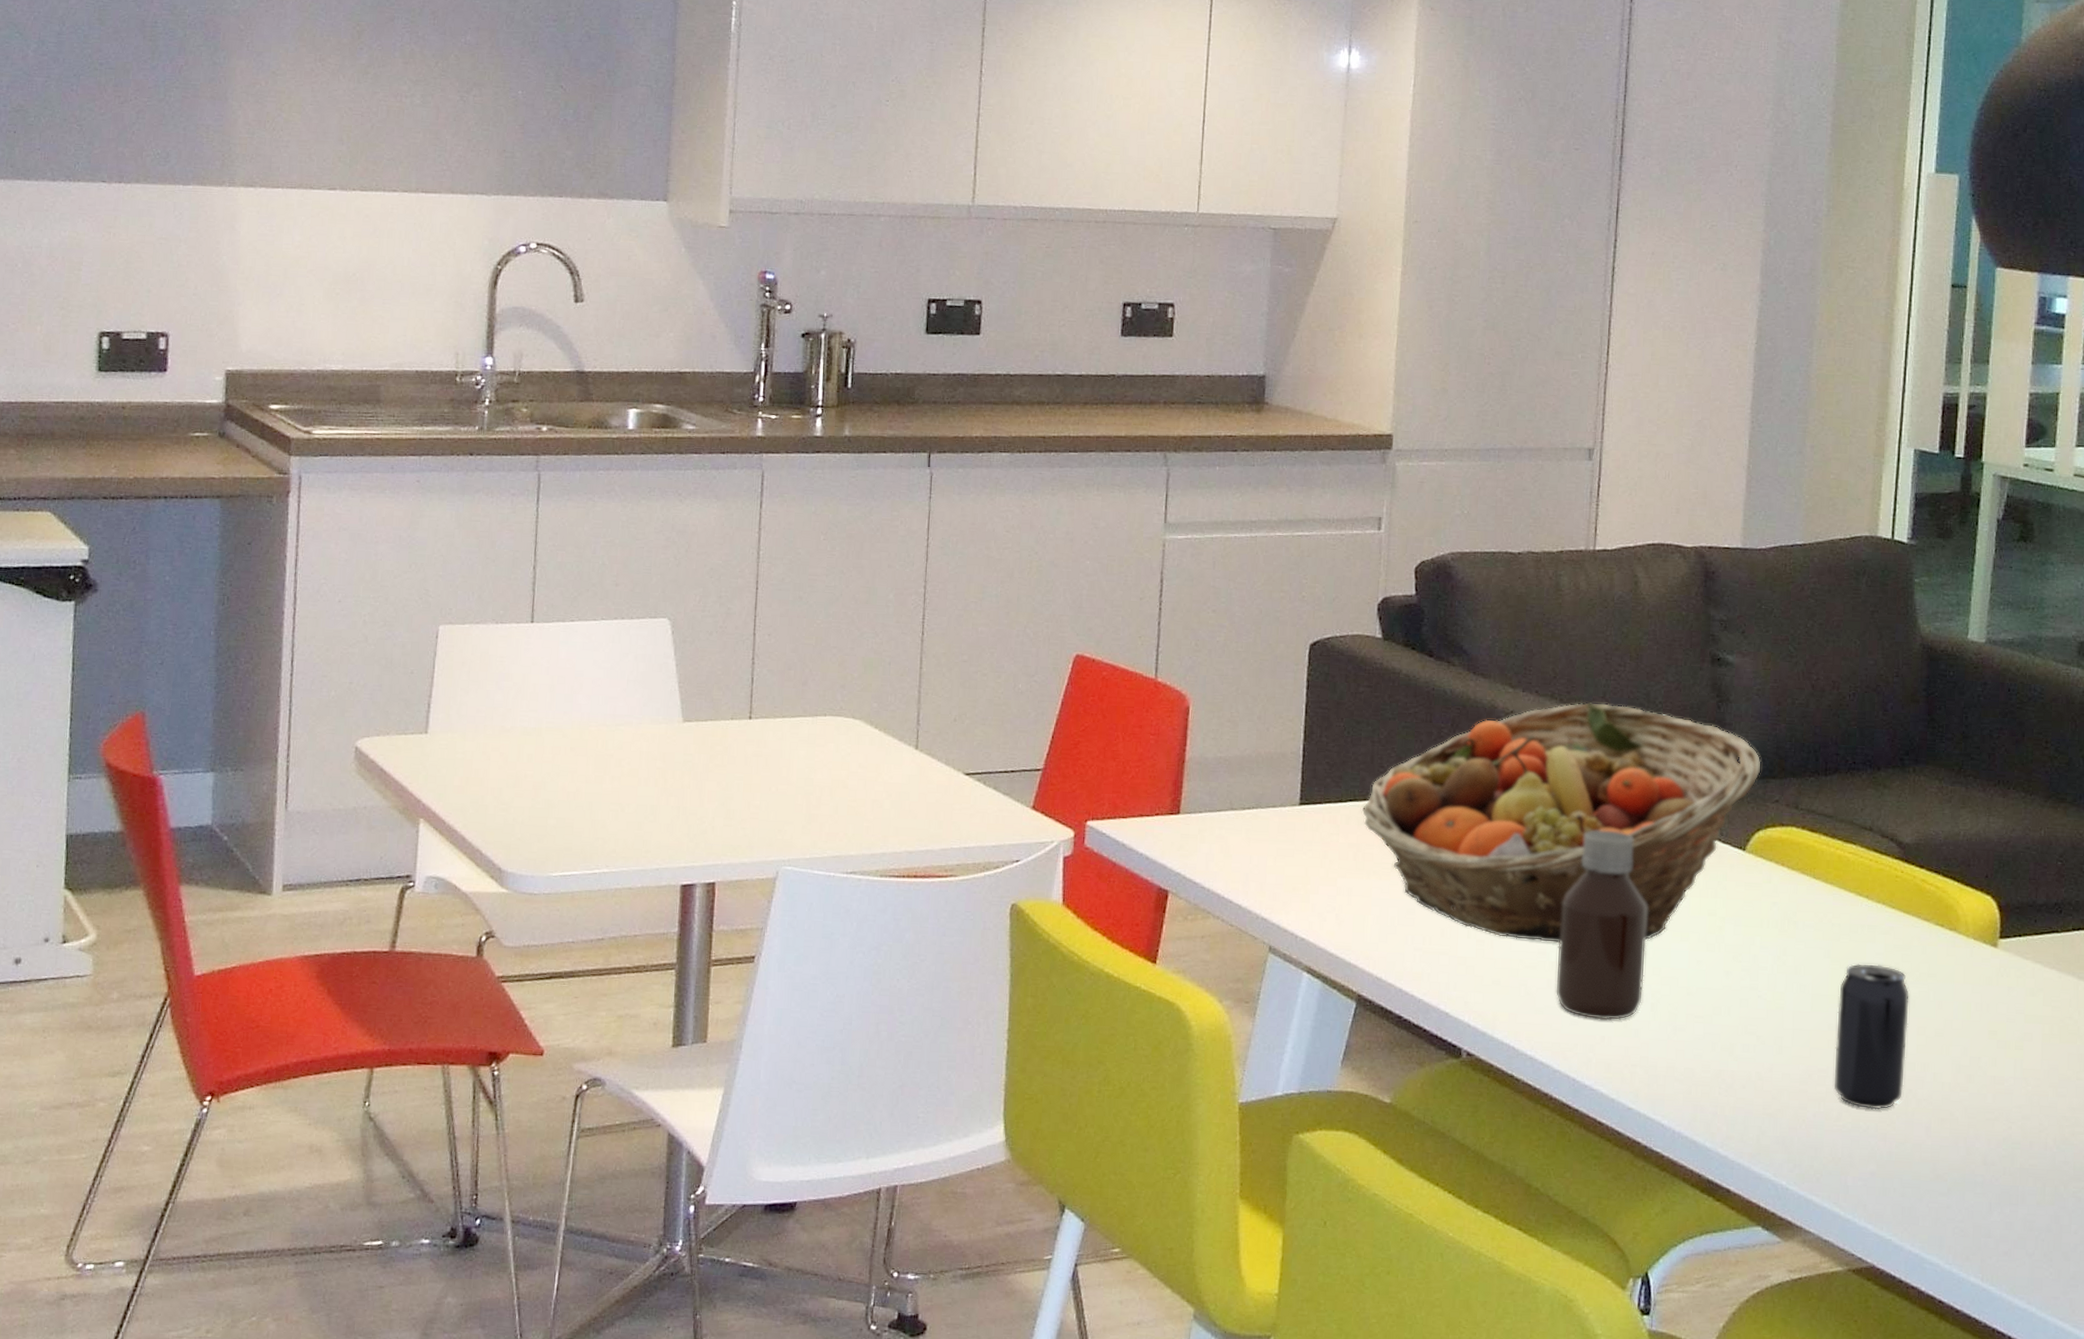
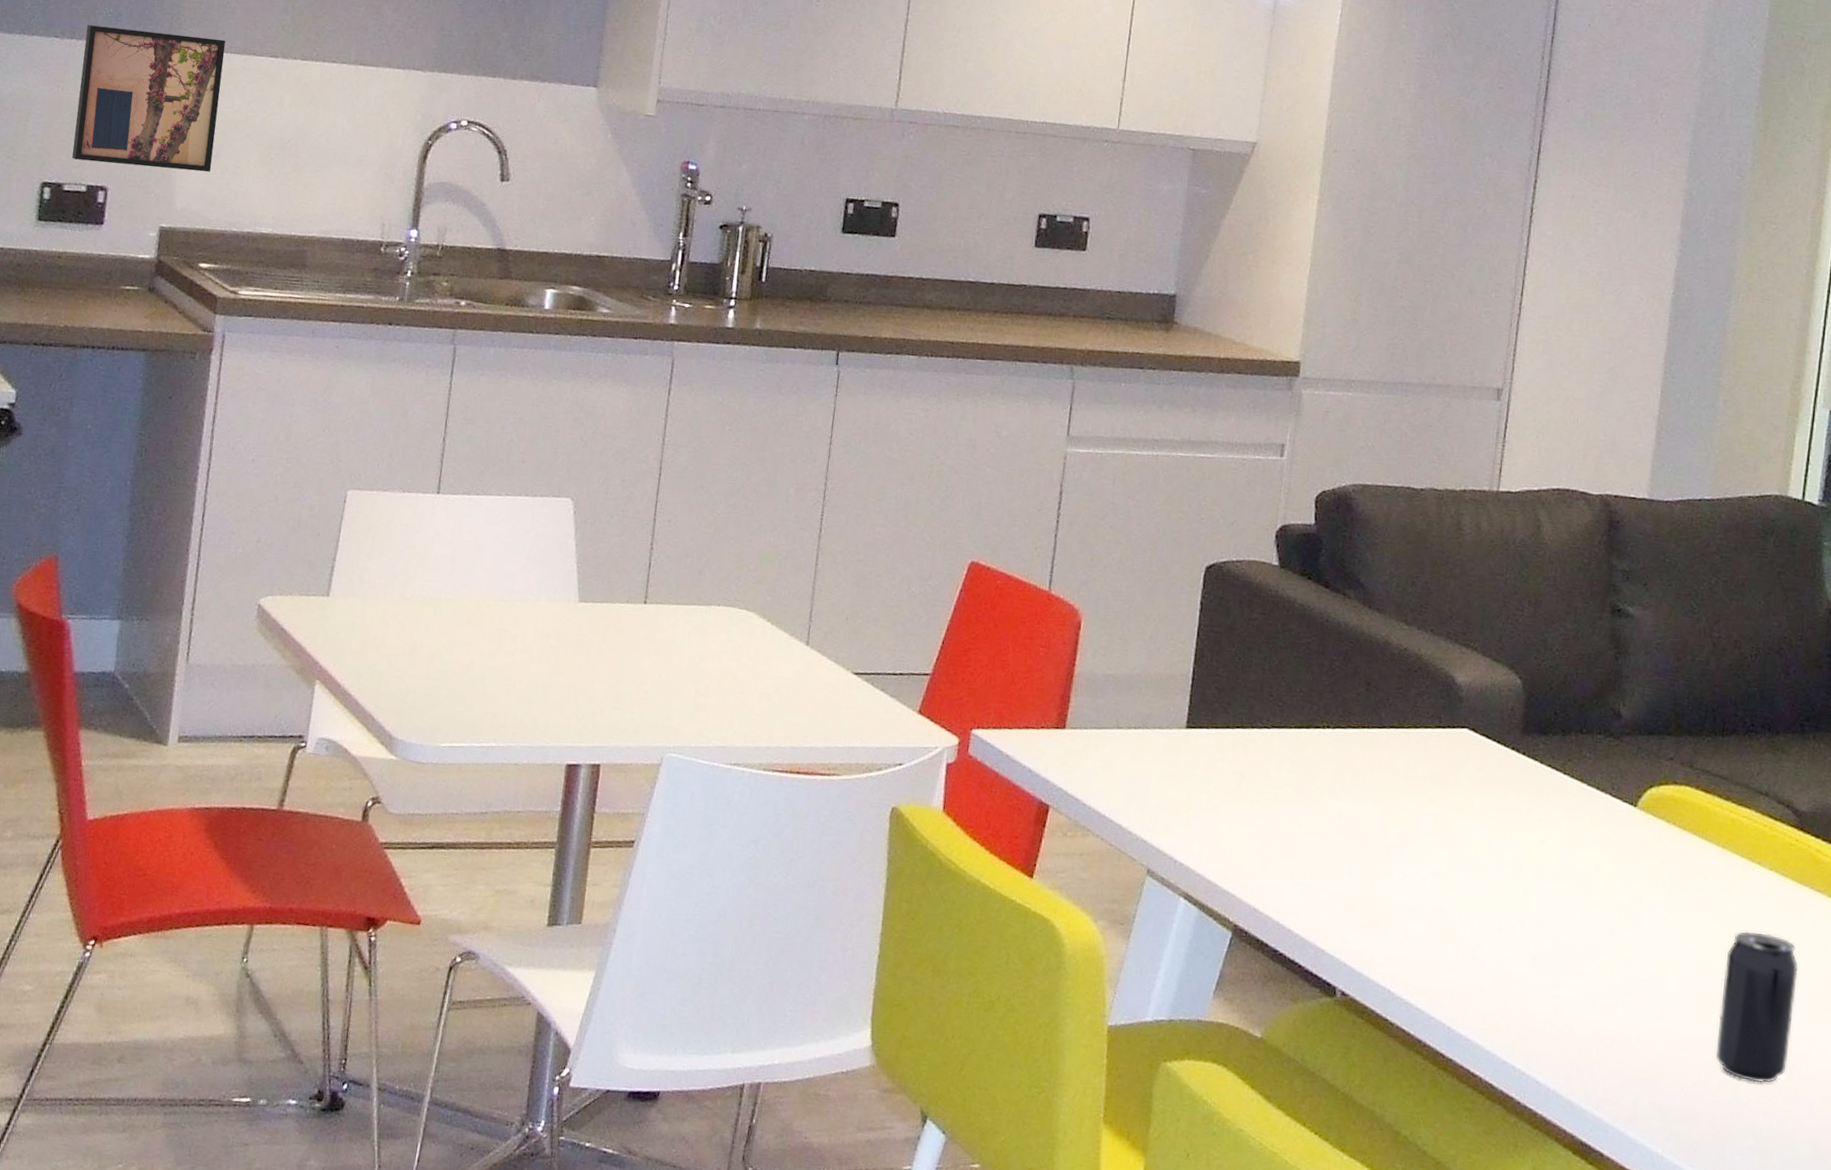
wall art: none [129,167,281,312] -> present [72,25,226,173]
fruit basket: present [1361,702,1761,943] -> none [1248,644,1658,892]
bottle: present [1556,830,1648,1020] -> none [1435,775,1534,971]

